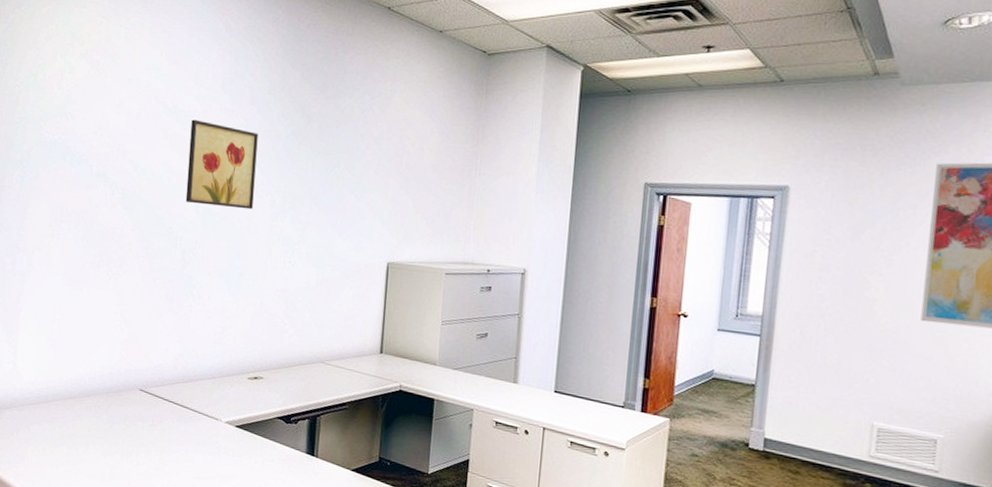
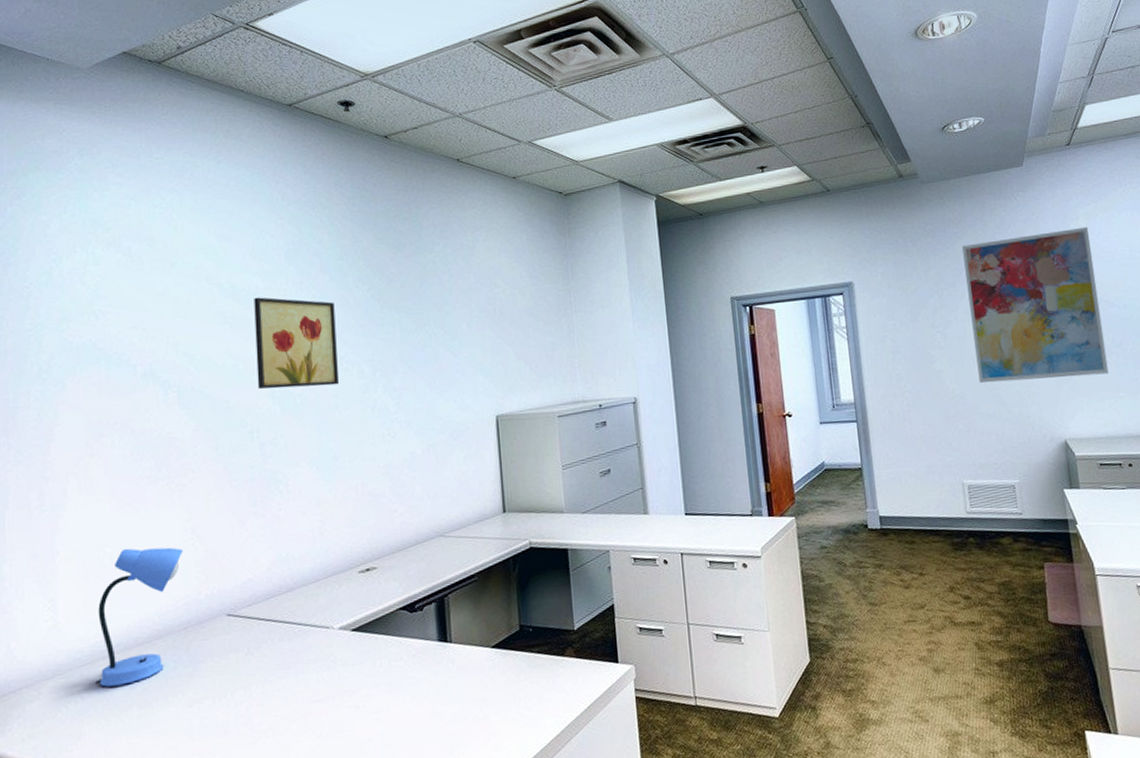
desk lamp: none [39,317,113,427] -> present [95,547,184,687]

